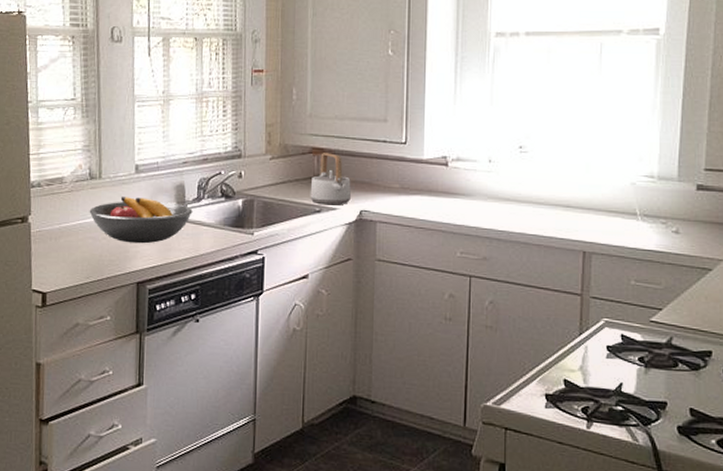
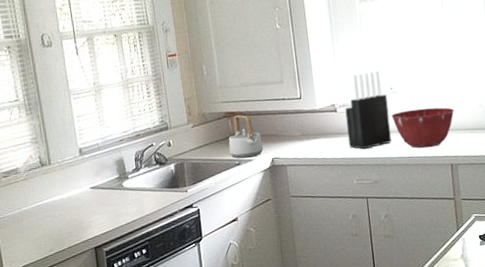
fruit bowl: present [89,196,193,244] -> none [44,175,134,216]
knife block: none [456,122,515,216] -> present [345,70,392,149]
mixing bowl: none [516,176,599,227] -> present [391,107,455,148]

